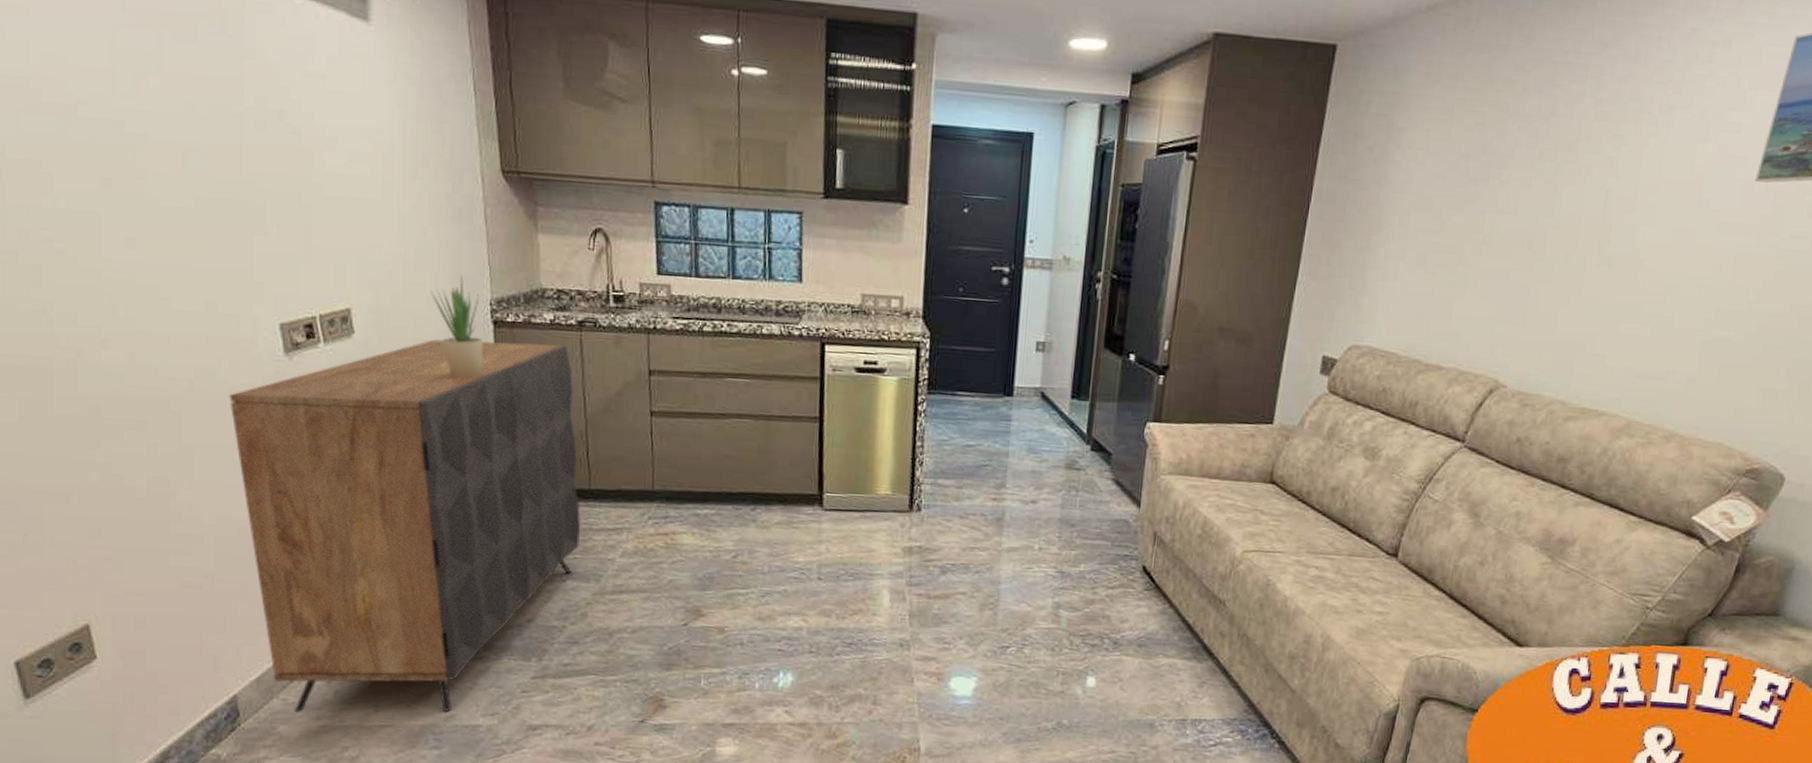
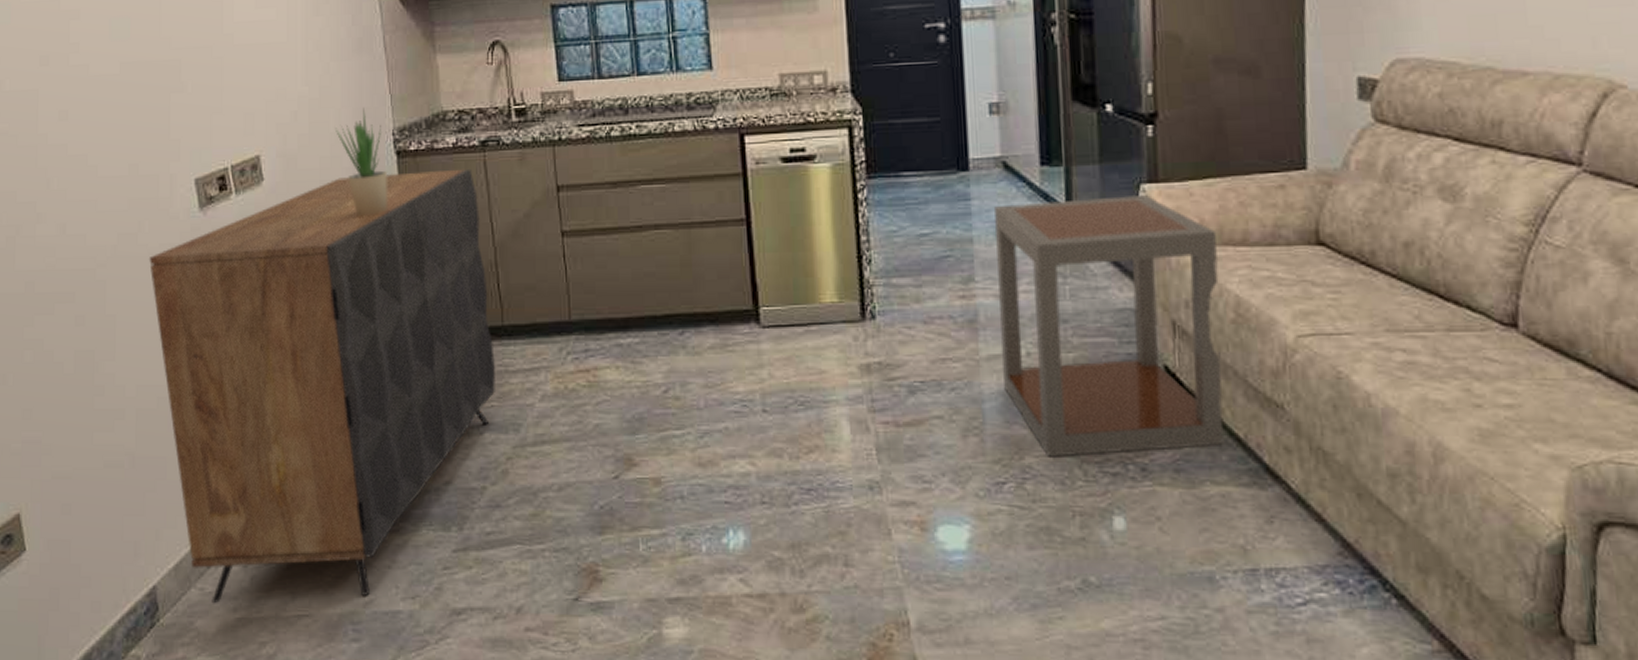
side table: none [1018,427,1199,630] -> present [994,195,1223,457]

